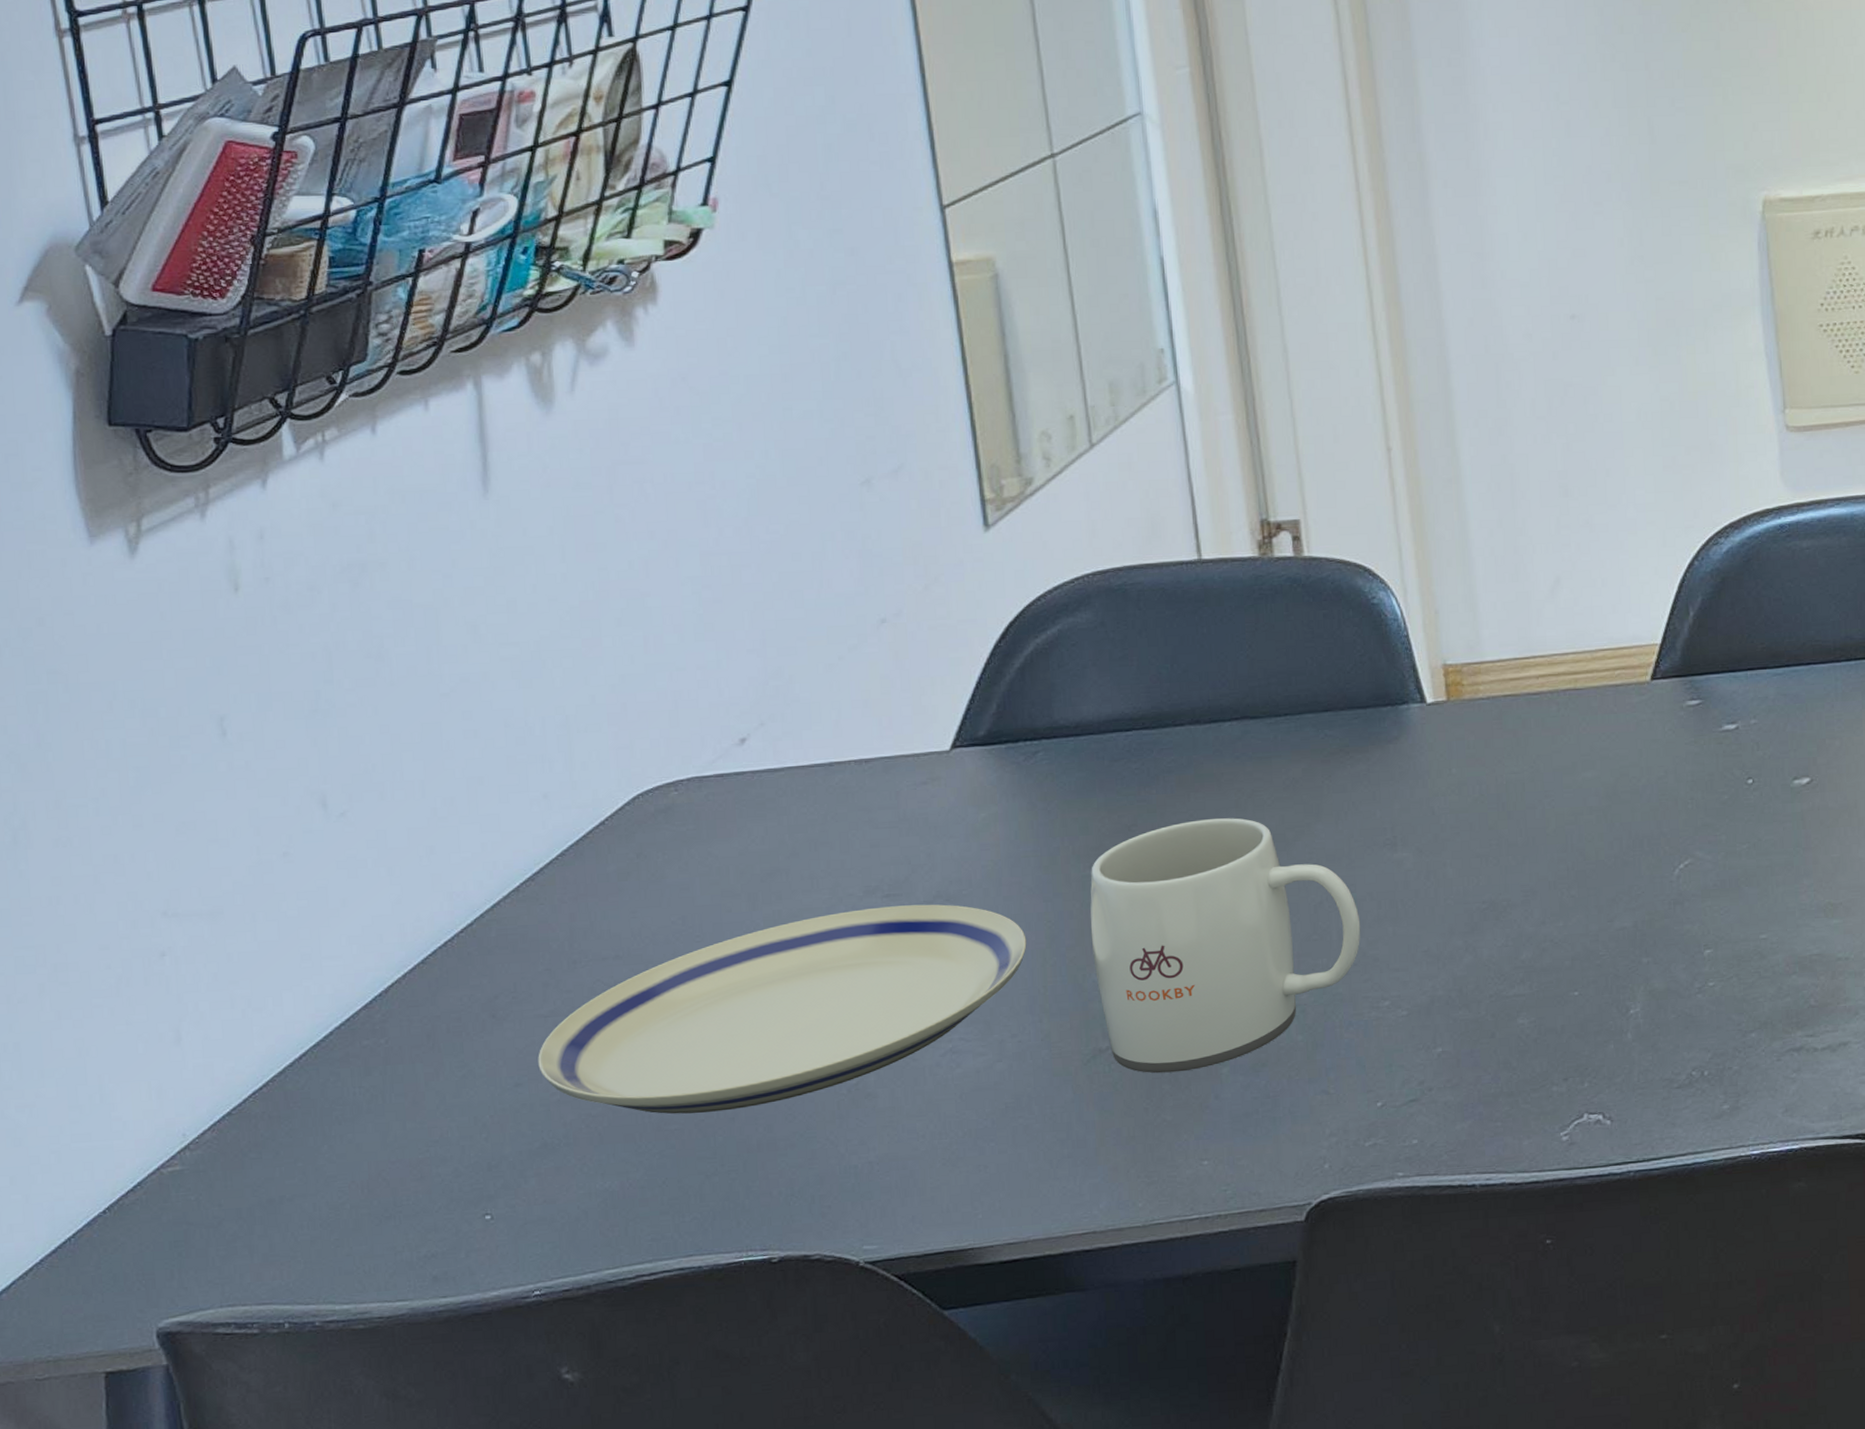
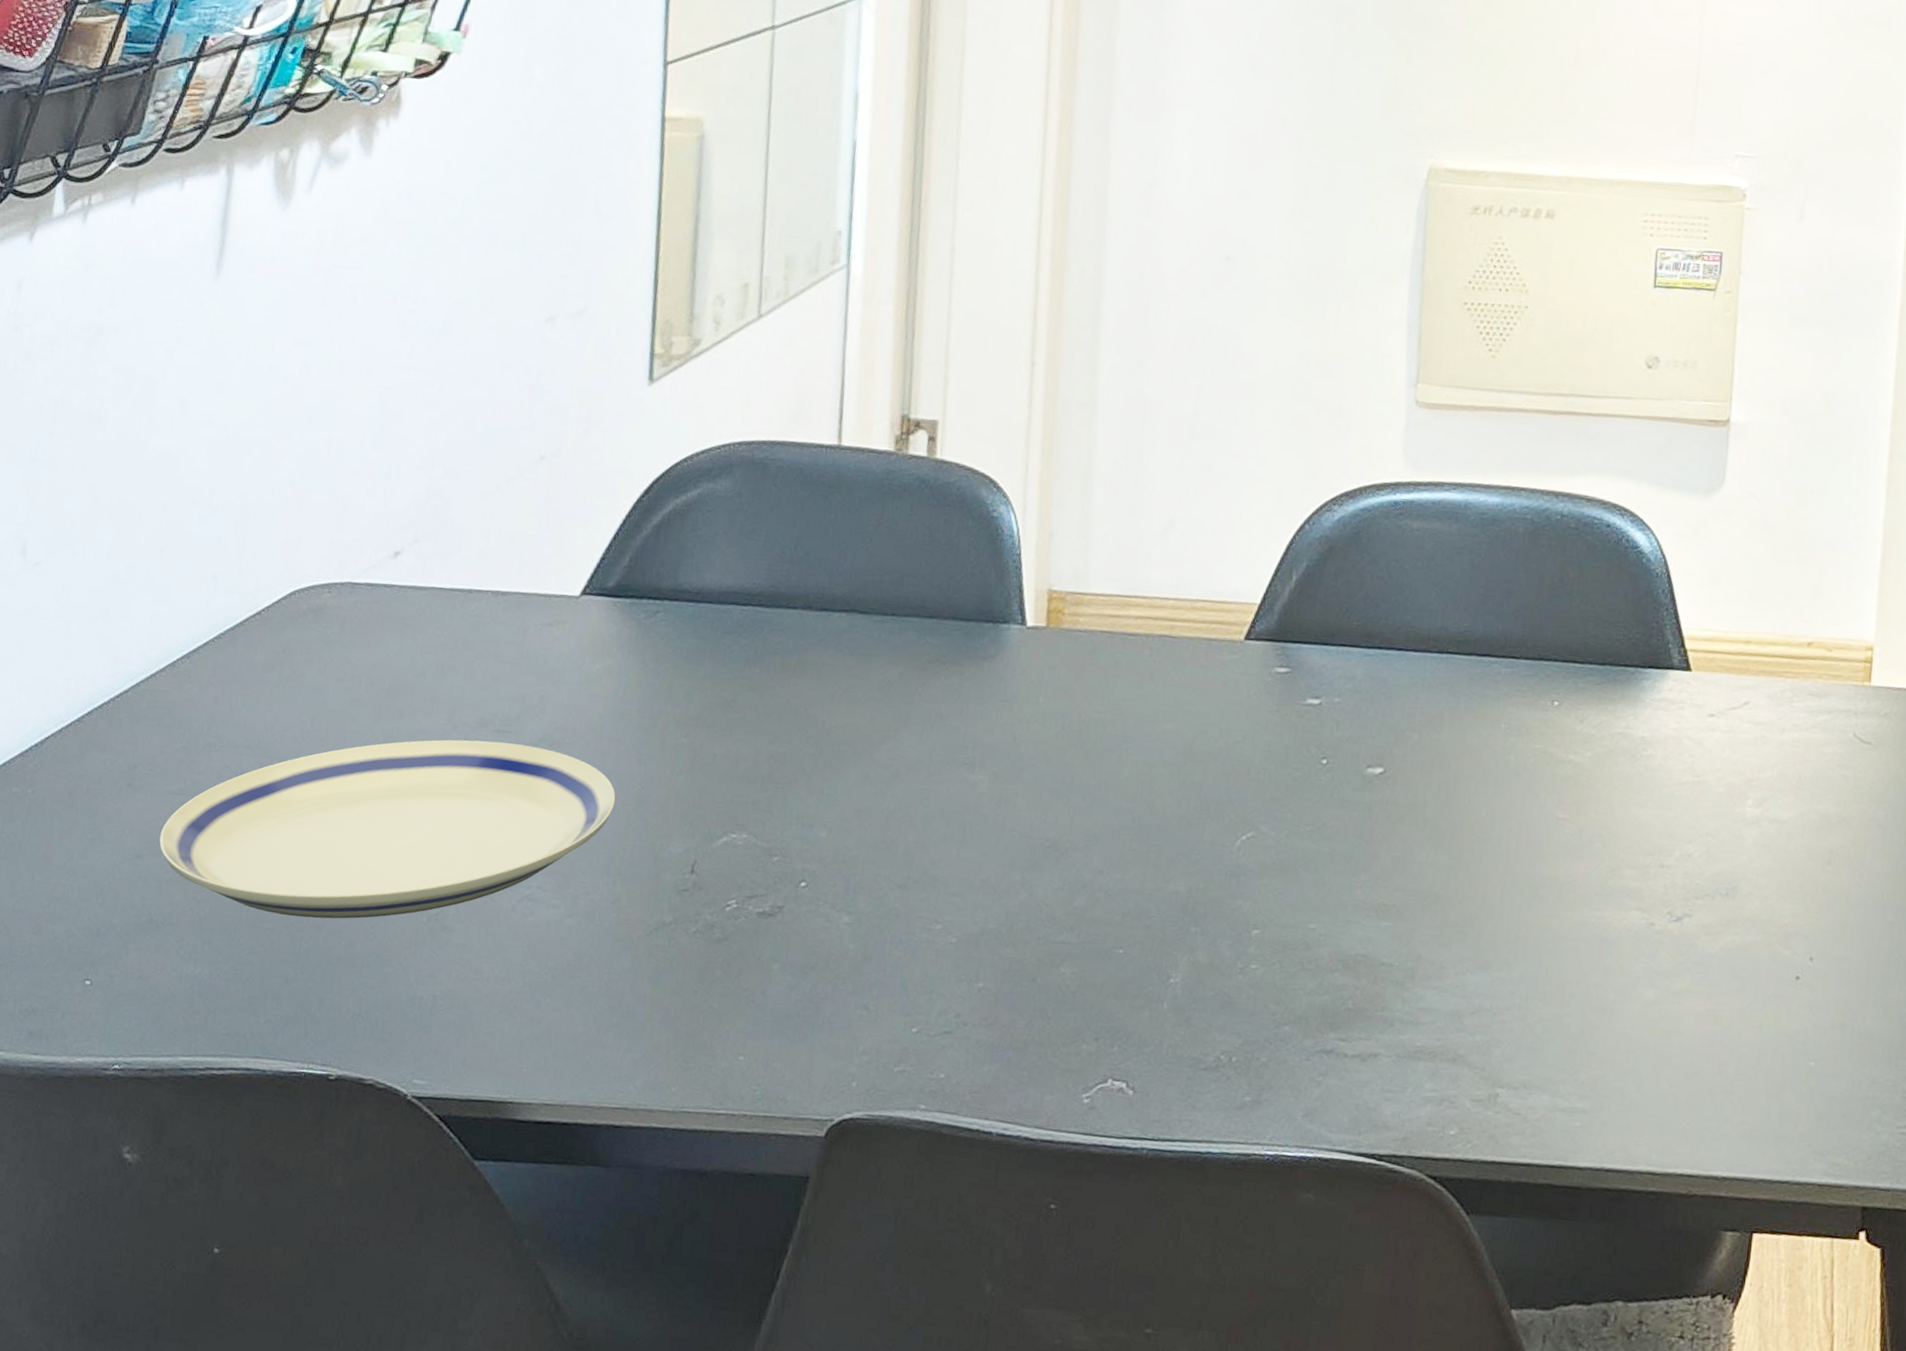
mug: present [1089,818,1361,1074] -> none [672,706,928,961]

